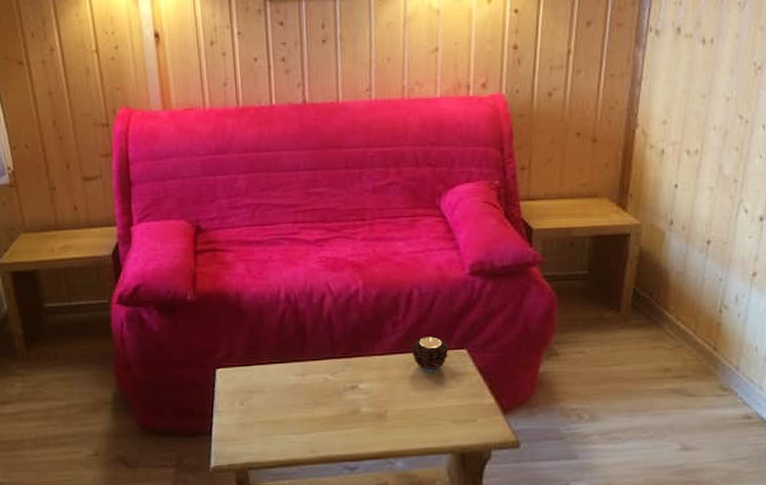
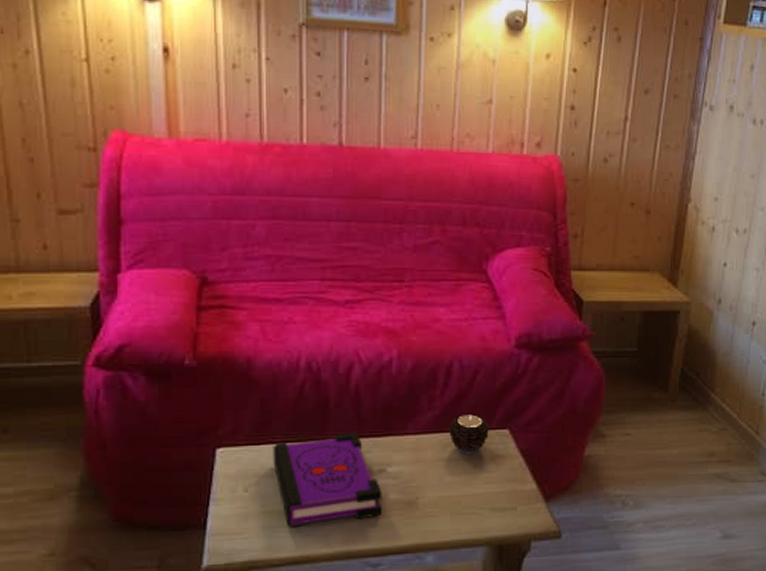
board game: none [261,354,356,436] -> present [273,432,382,529]

